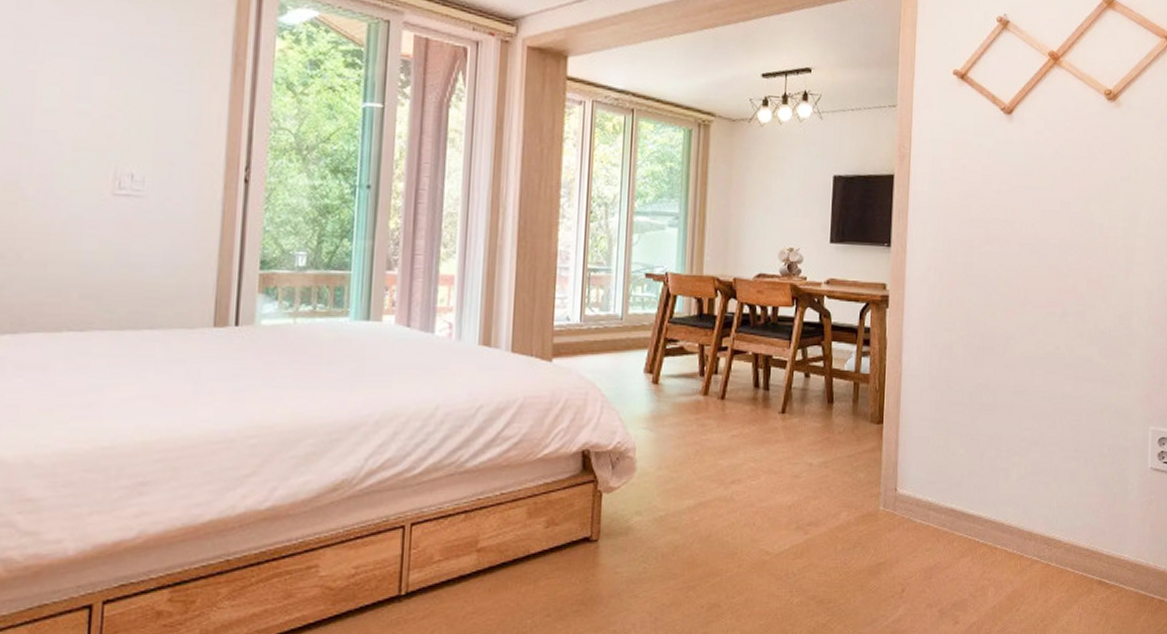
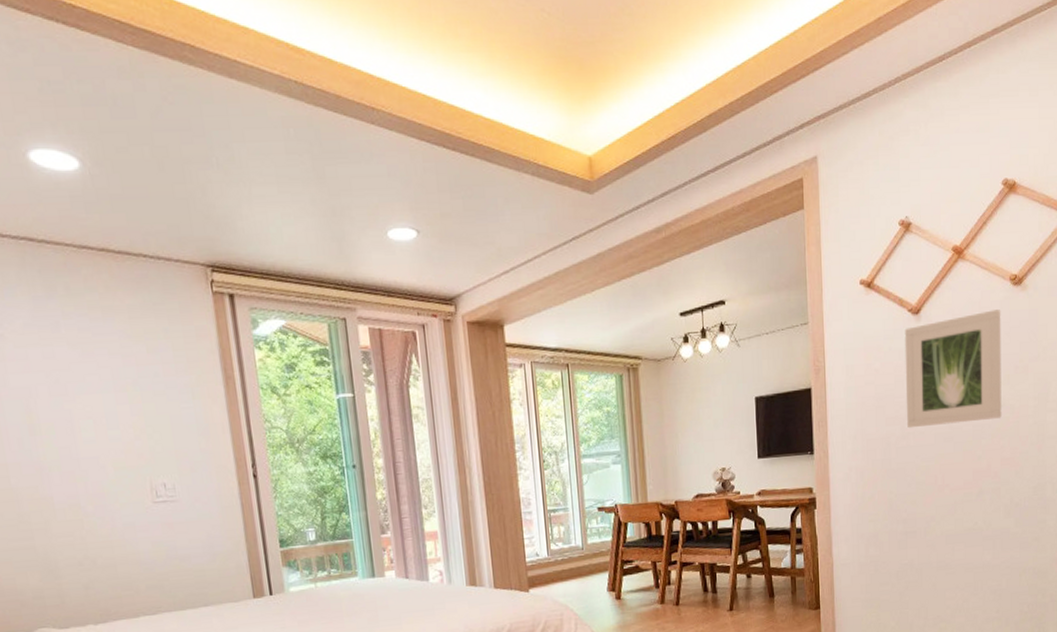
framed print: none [991,122,1095,236] -> present [904,309,1002,429]

